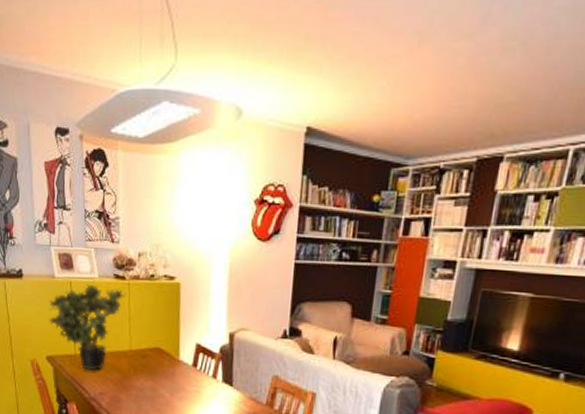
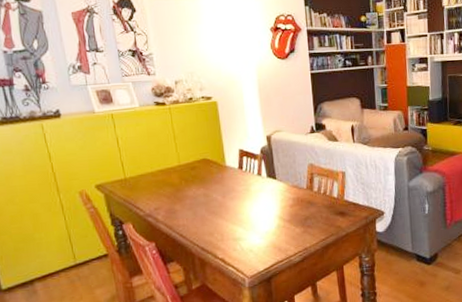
potted plant: present [49,284,126,371] -> none [92,113,168,191]

